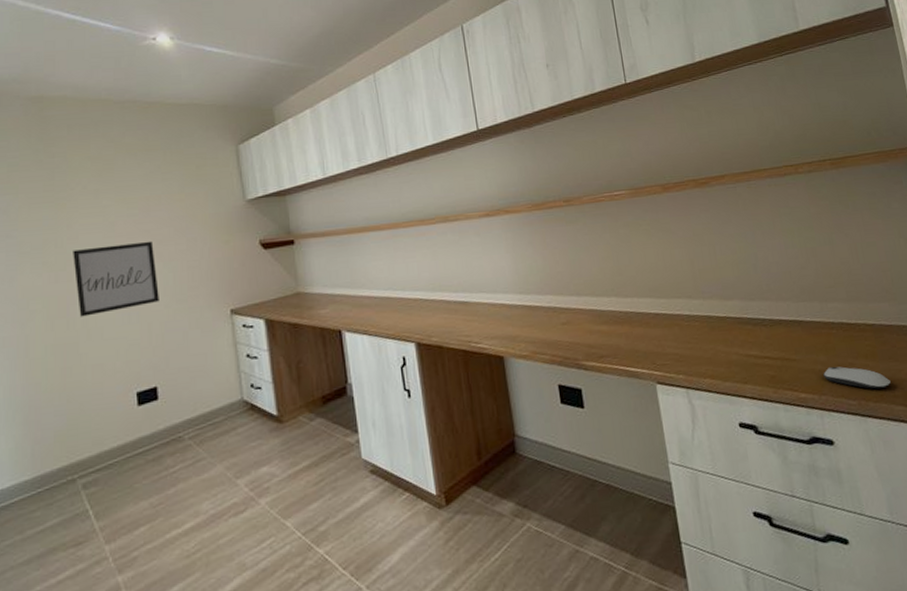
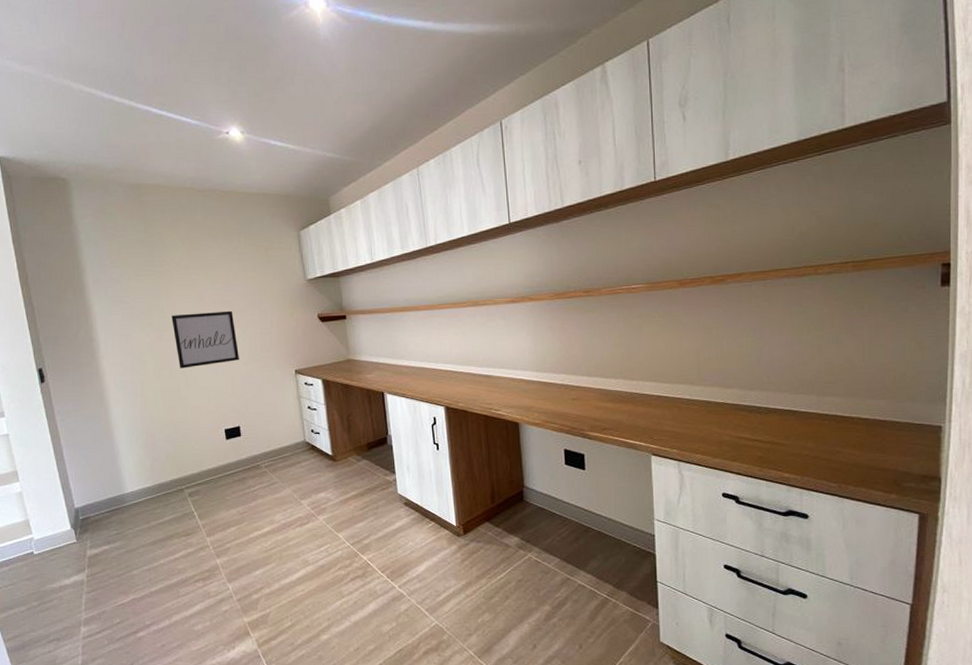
computer mouse: present [823,366,891,389] -> none [809,452,874,476]

